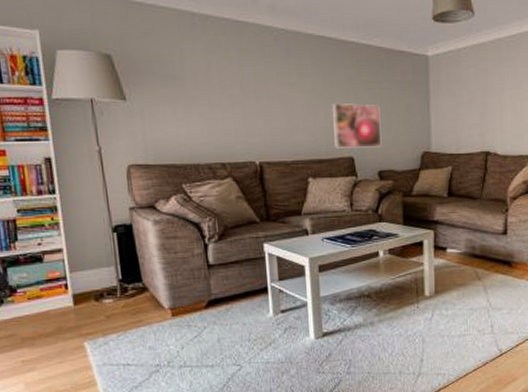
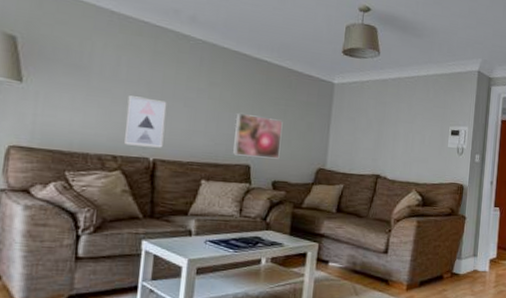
wall art: none [224,100,266,151] -> present [124,95,167,148]

